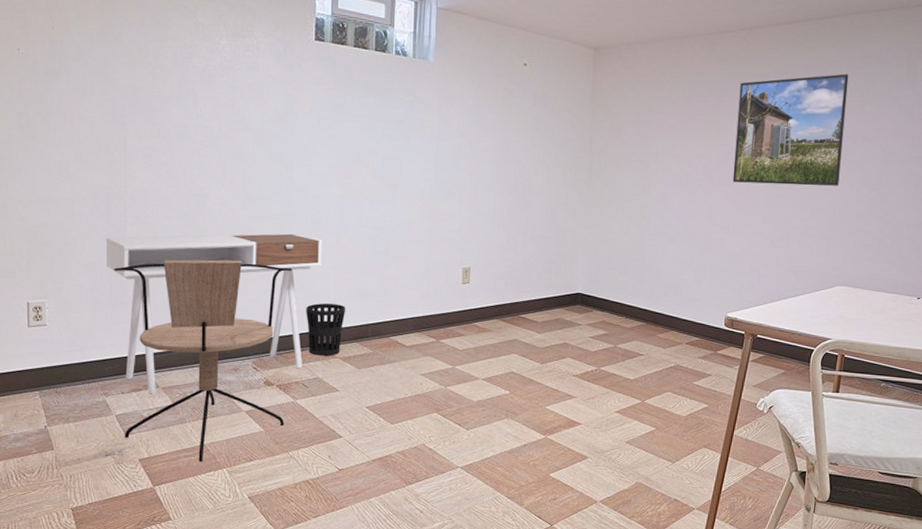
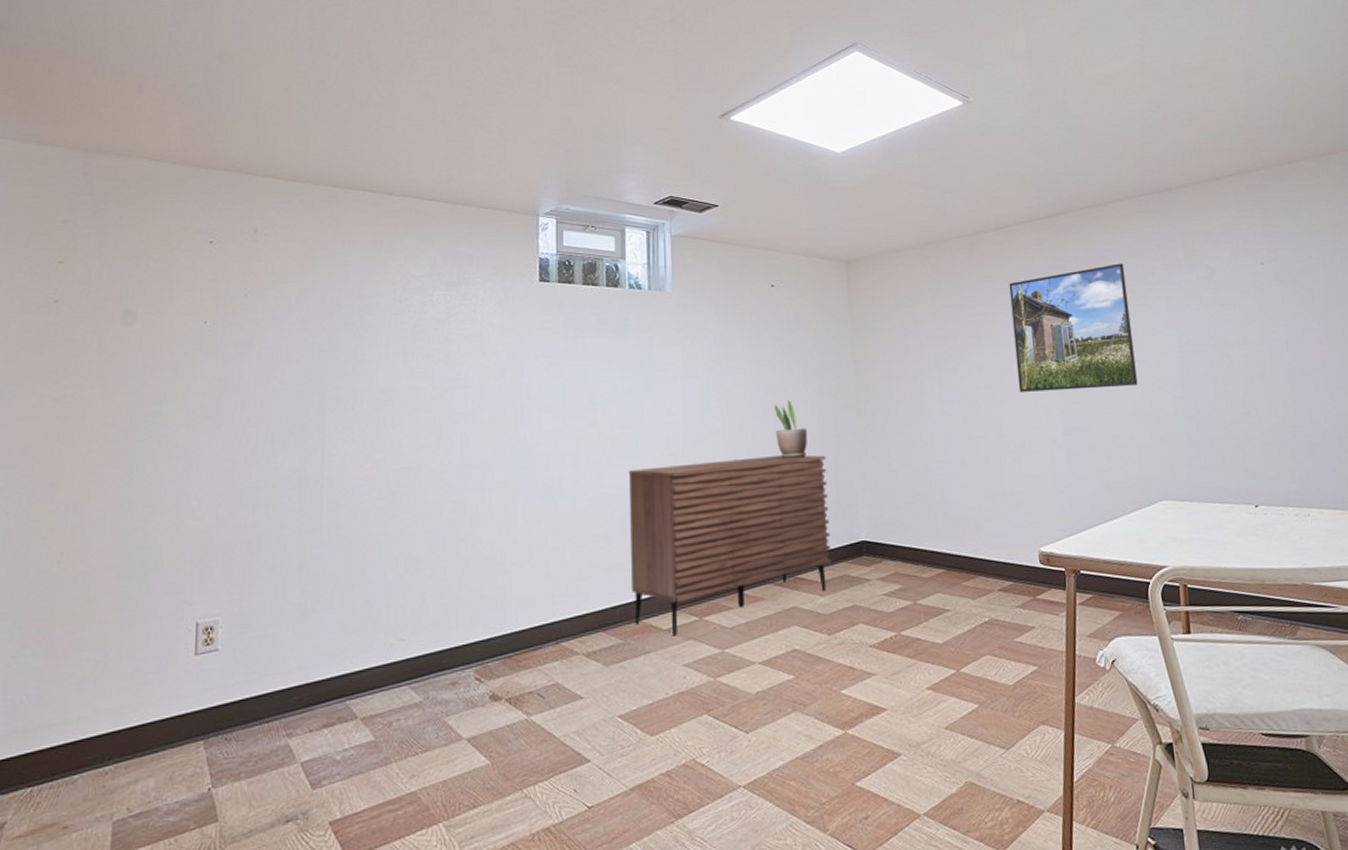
desk: present [105,233,323,393] -> none [296,503,556,728]
office chair: present [113,259,292,462] -> none [304,542,521,818]
wastebasket: present [306,303,345,356] -> none [539,584,587,654]
sideboard: none [383,215,556,352] -> present [628,455,832,637]
potted plant: none [515,169,542,219] -> present [775,400,807,459]

